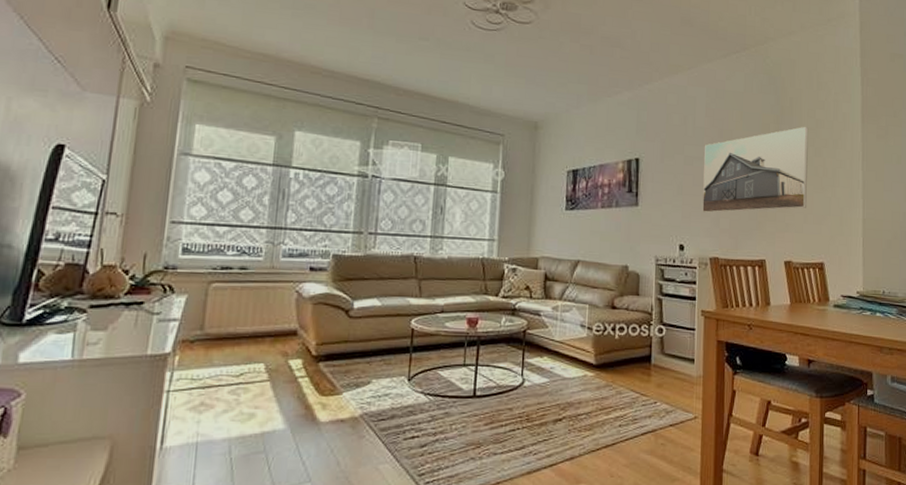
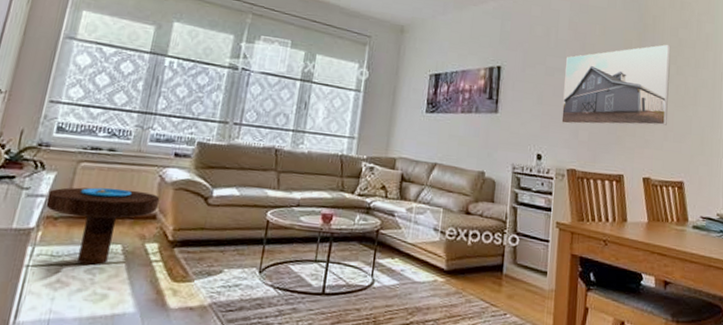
side table: none [178,307,299,385] -> present [45,187,160,265]

